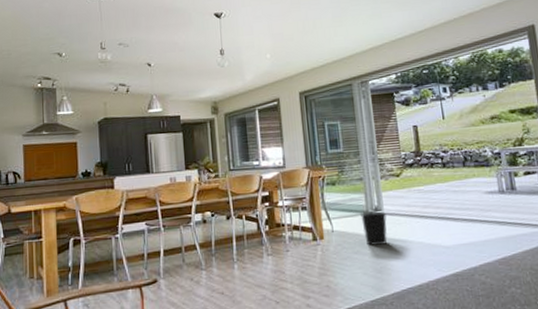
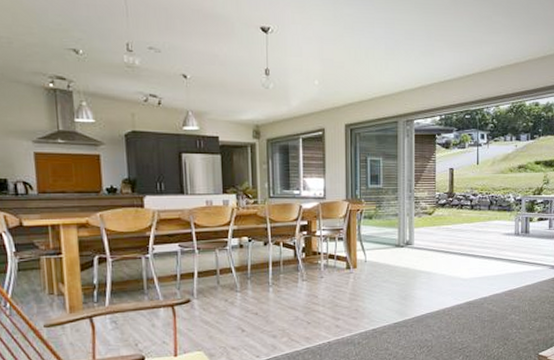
wastebasket: present [361,211,388,246] -> none [393,245,415,275]

